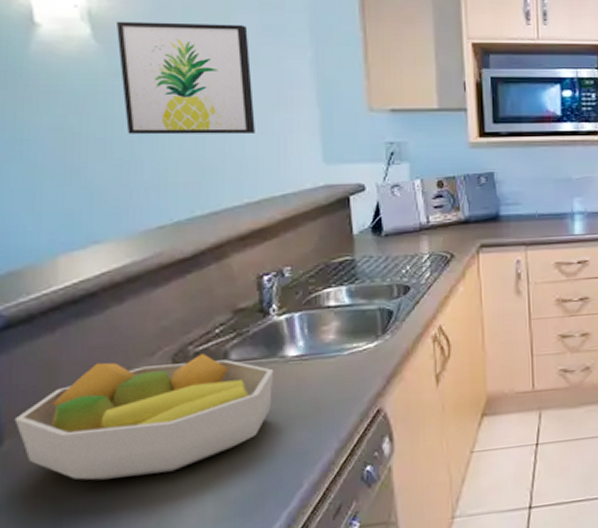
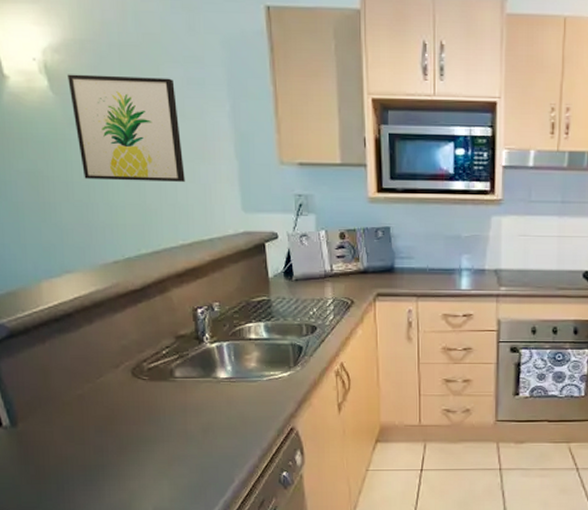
fruit bowl: present [14,354,274,480] -> none [23,370,209,460]

